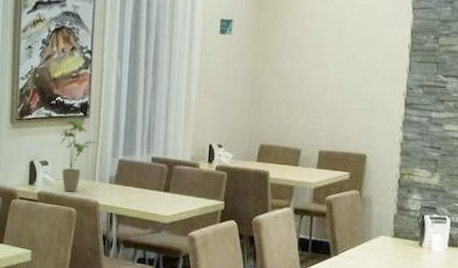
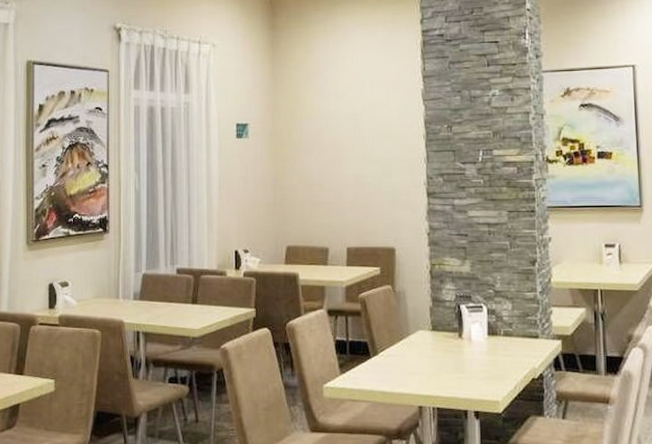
house plant: present [60,118,99,192] -> none [80,235,121,313]

